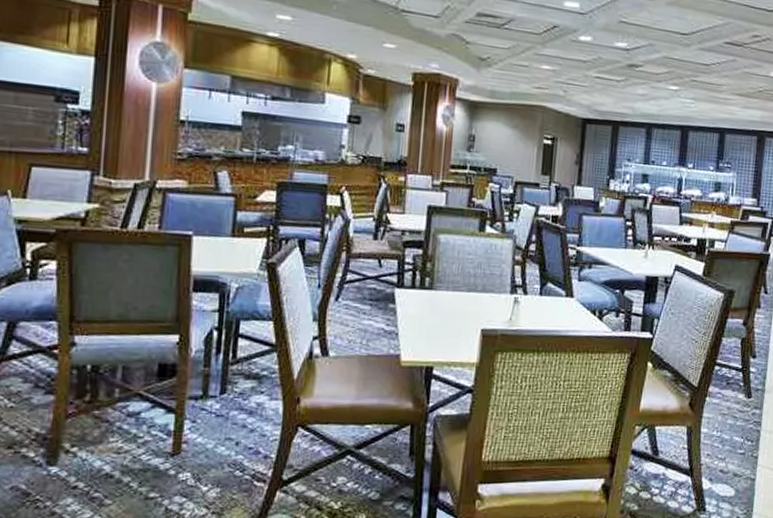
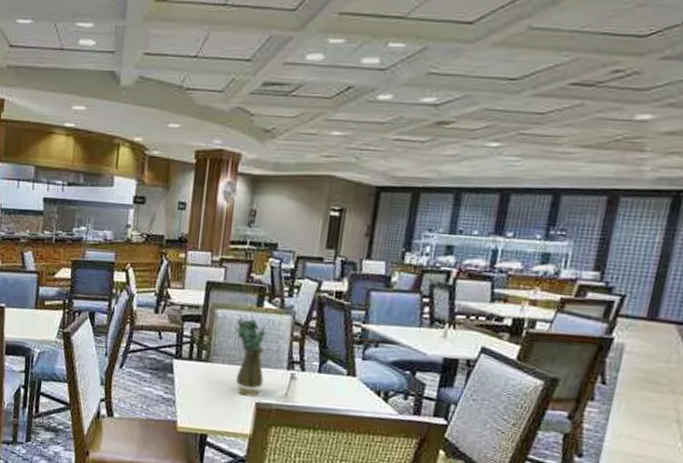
vase: none [459,241,488,323] -> present [235,316,265,397]

